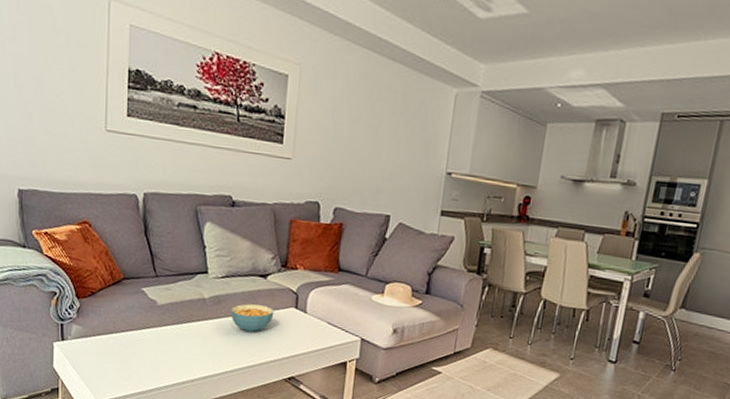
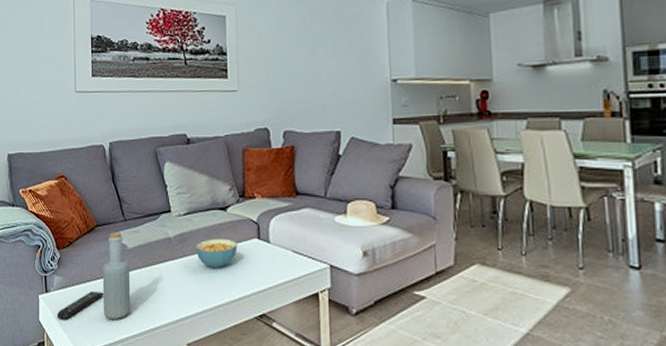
remote control: none [74,343,128,369] -> present [56,291,104,321]
bottle: none [126,287,159,373] -> present [102,232,131,320]

